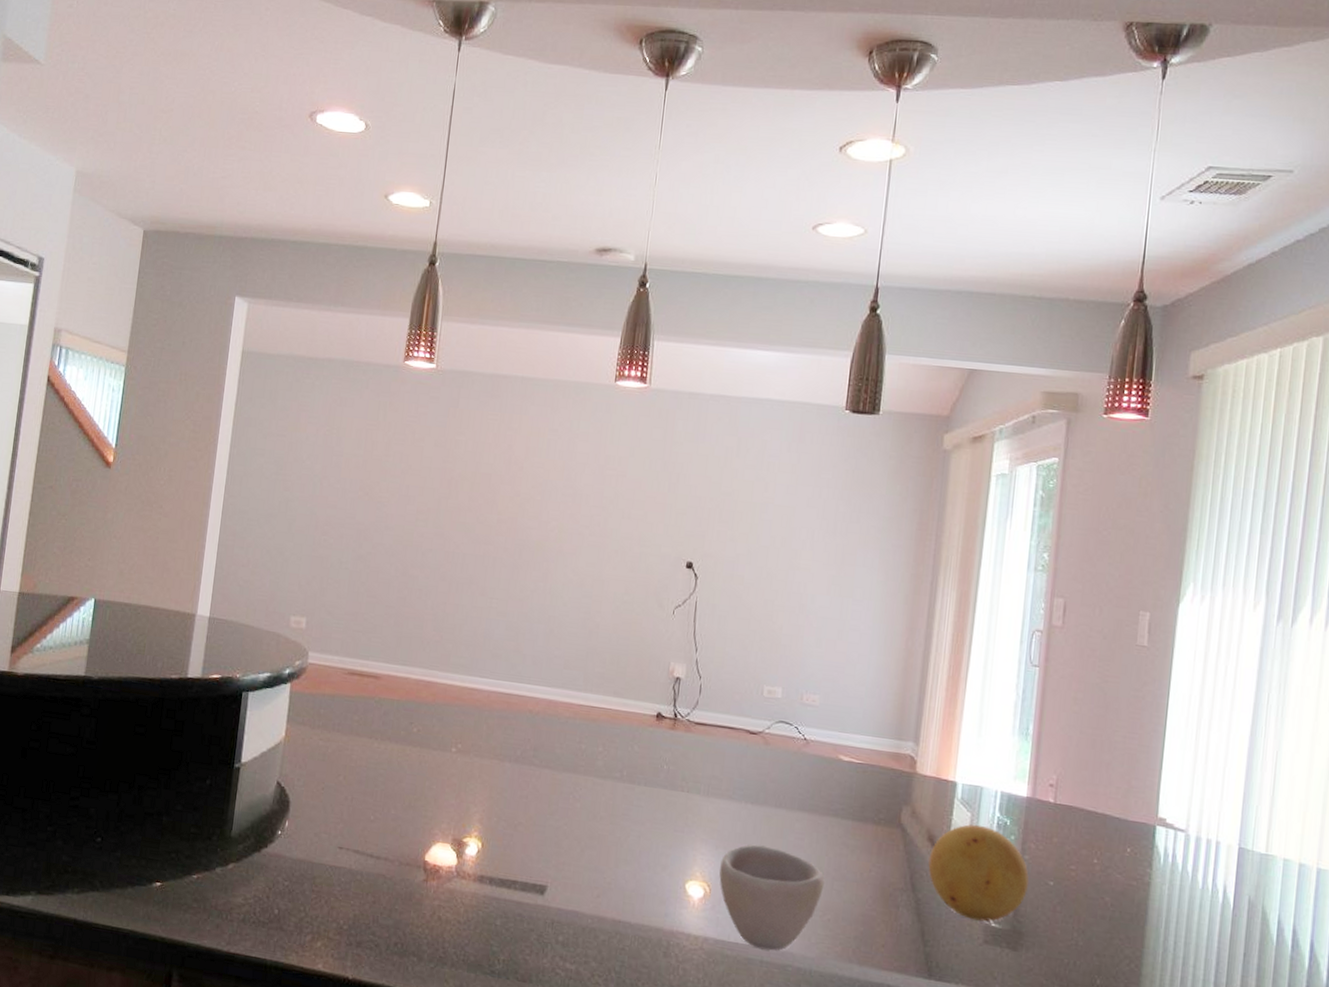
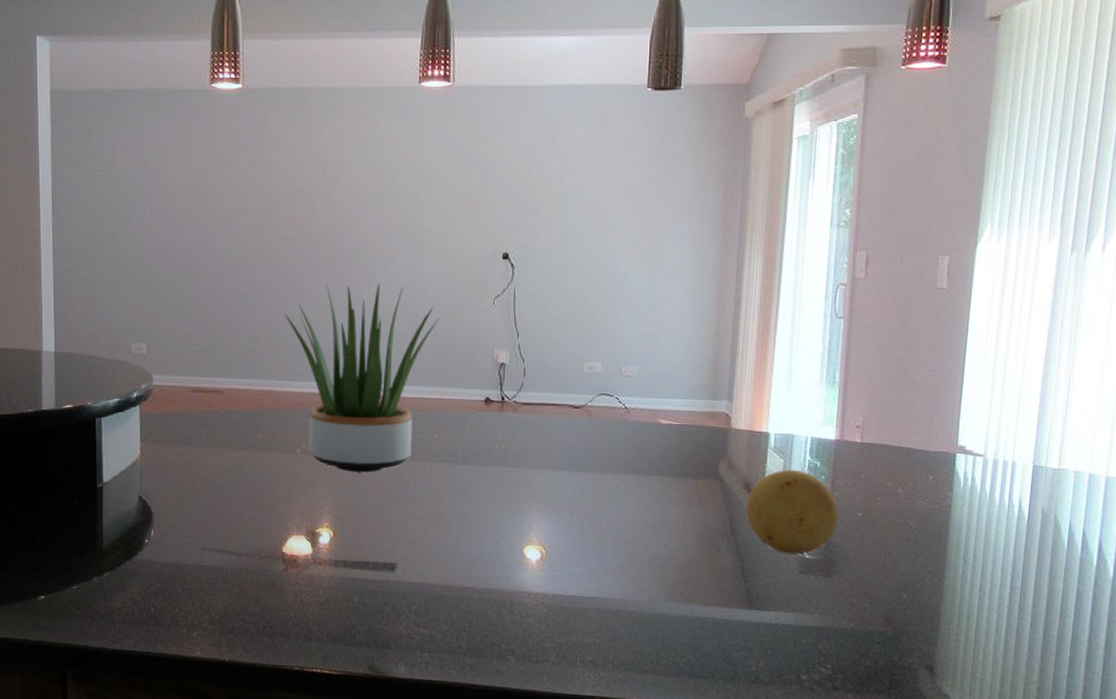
potted plant: none [454,574,616,782] -> present [285,283,440,473]
cup: present [719,844,825,951] -> none [554,507,651,600]

